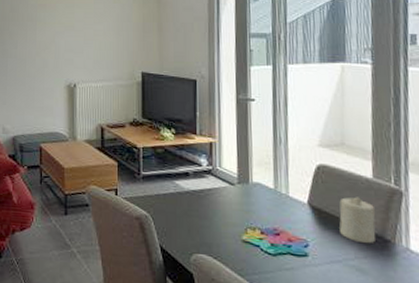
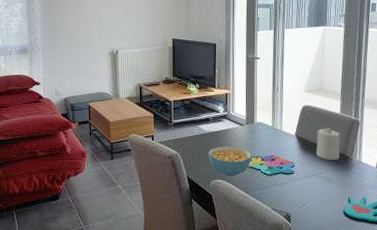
cereal bowl: none [188,210,247,252] -> present [208,146,252,177]

